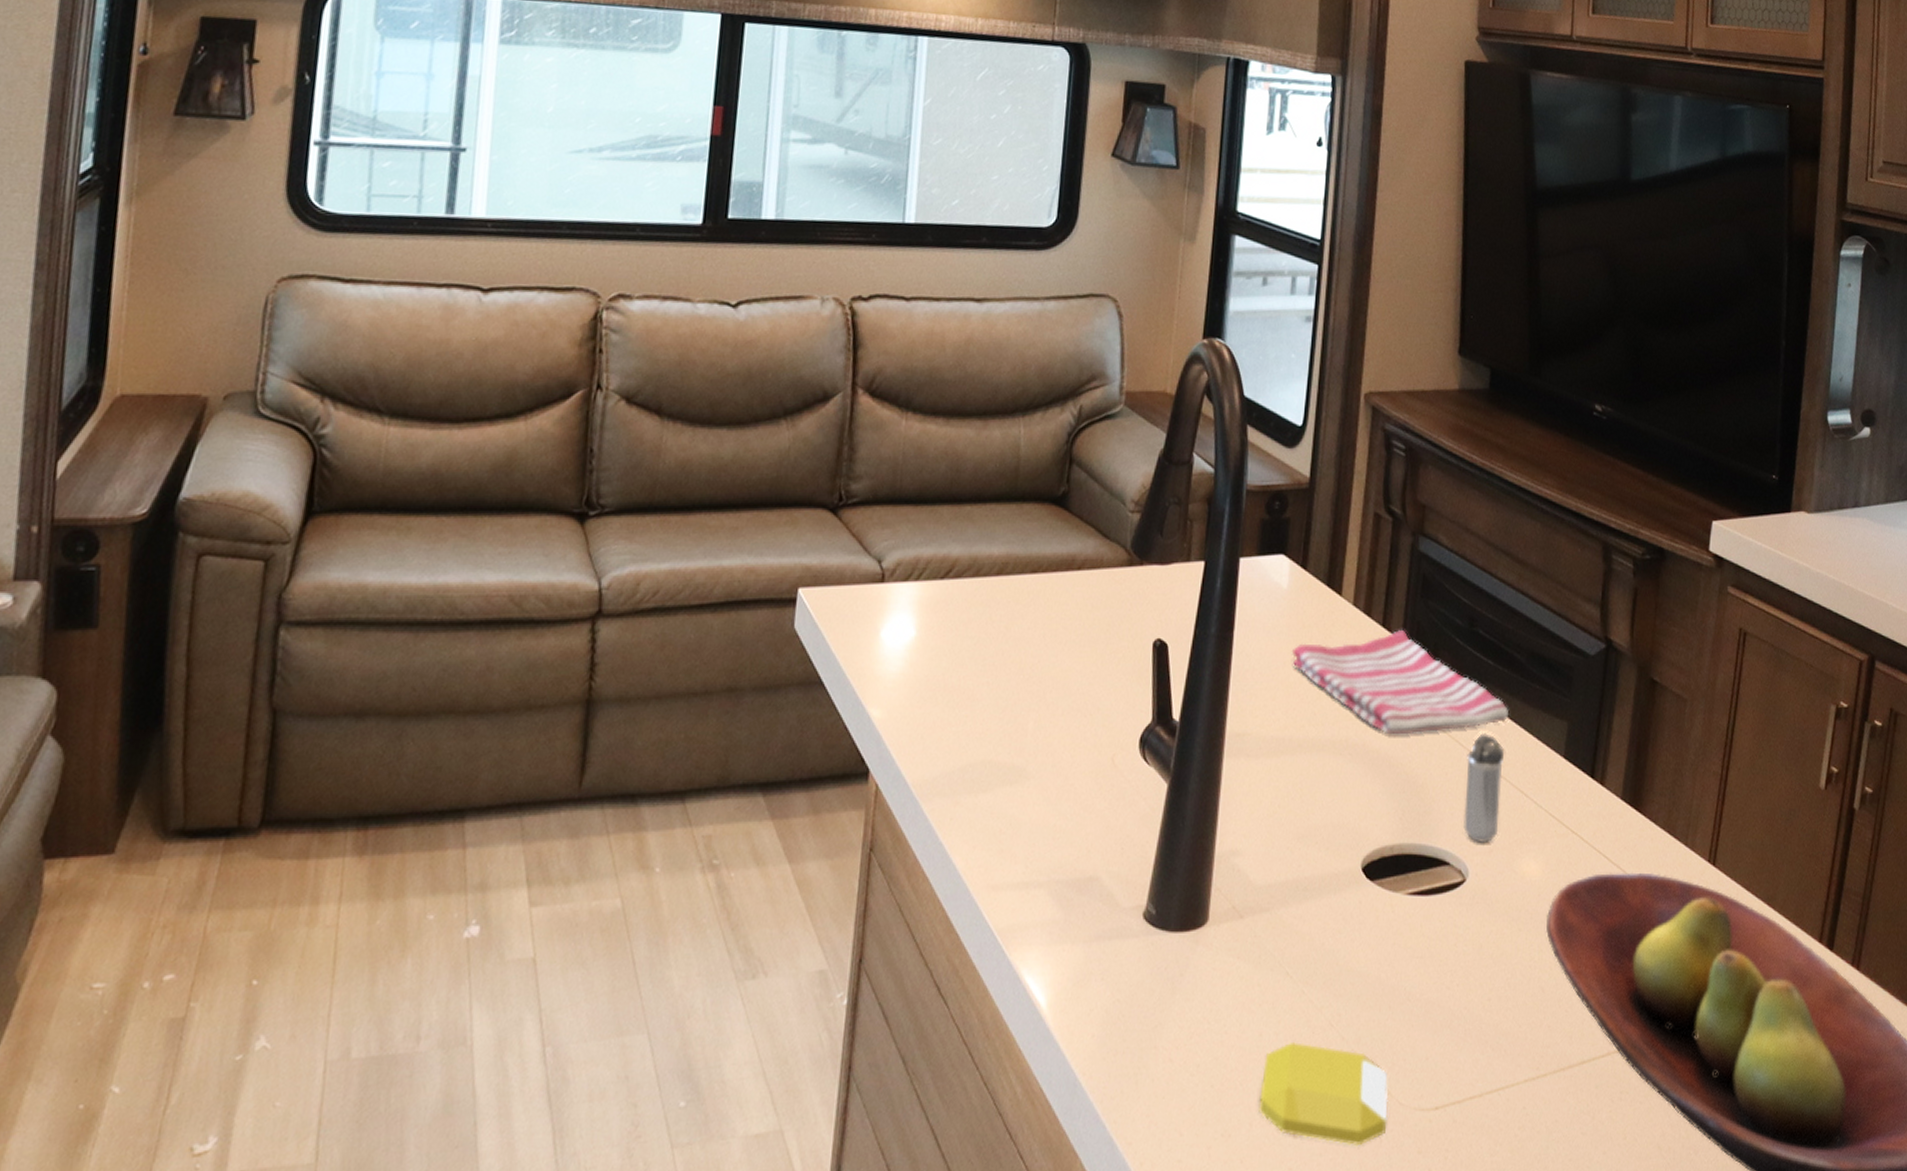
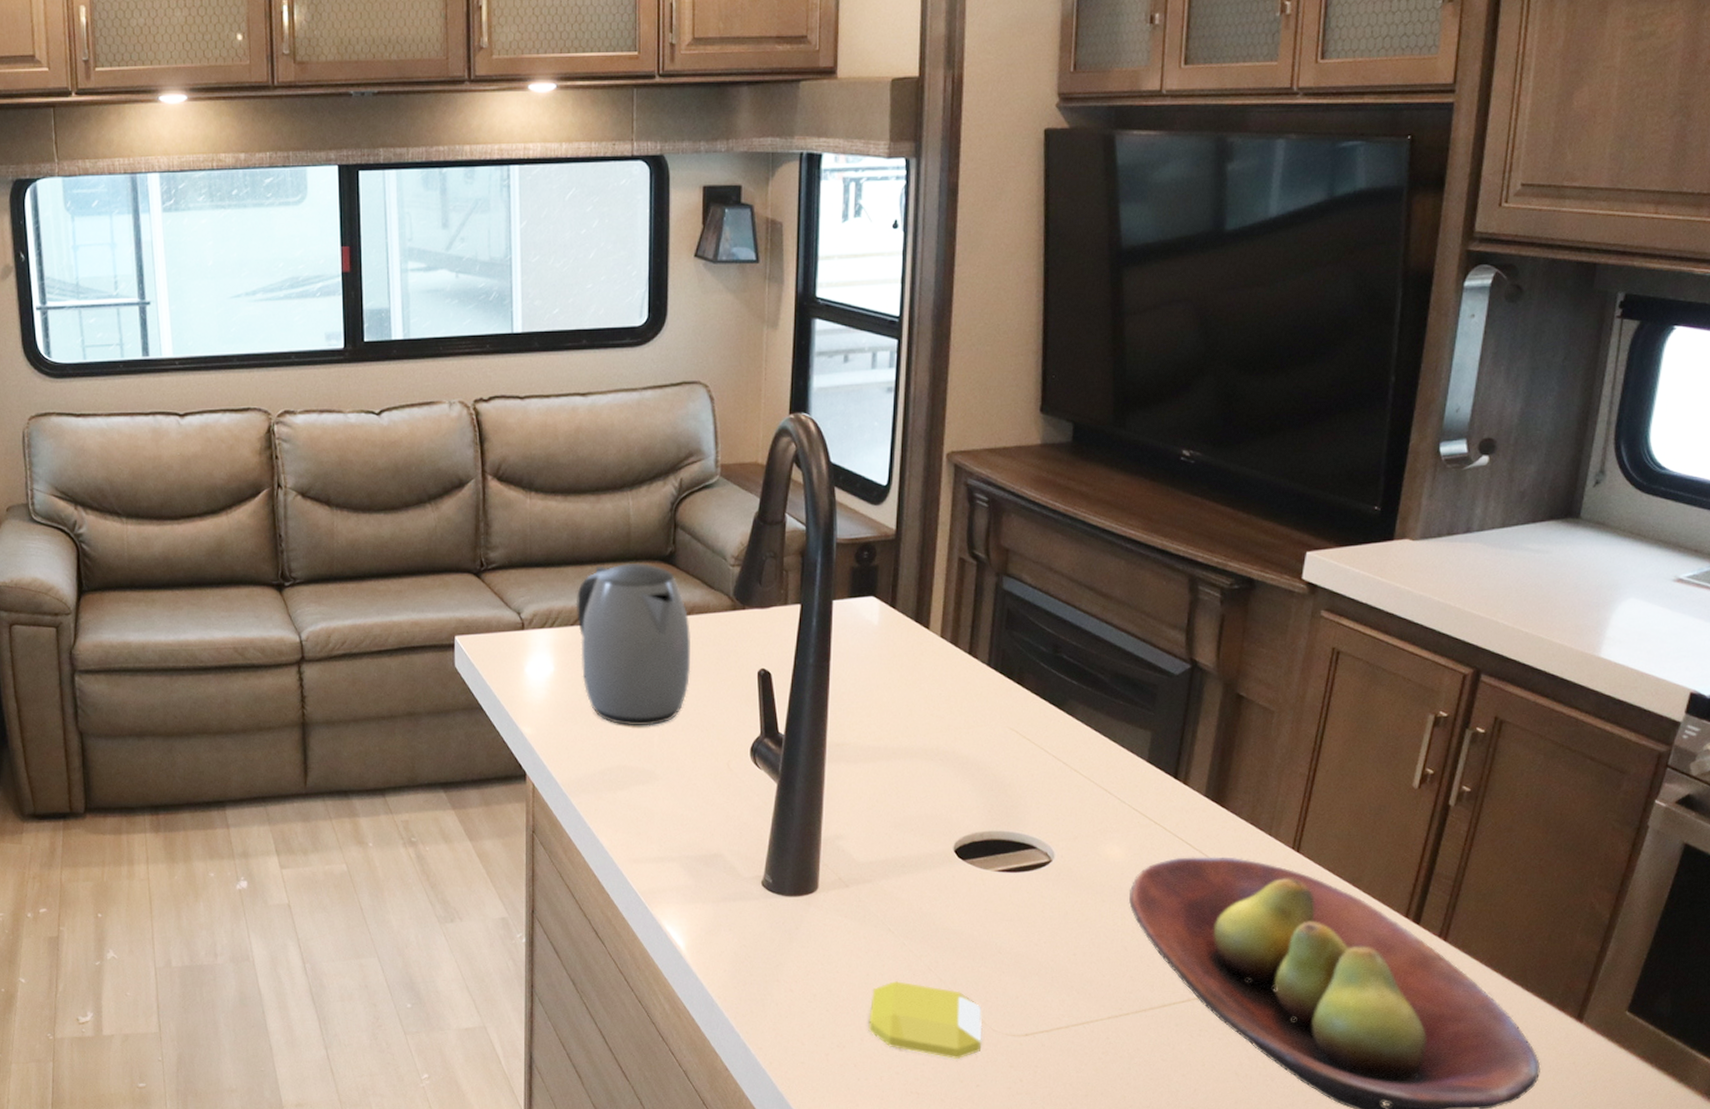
kettle: none [948,503,1080,709] -> present [575,562,691,726]
dish towel: present [1291,630,1508,735] -> none [883,657,1092,744]
shaker: present [1463,732,1505,844] -> none [1049,741,1089,832]

